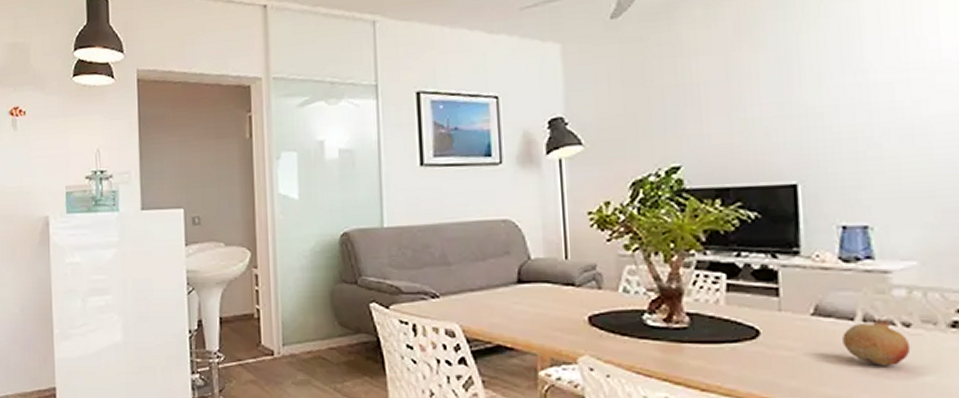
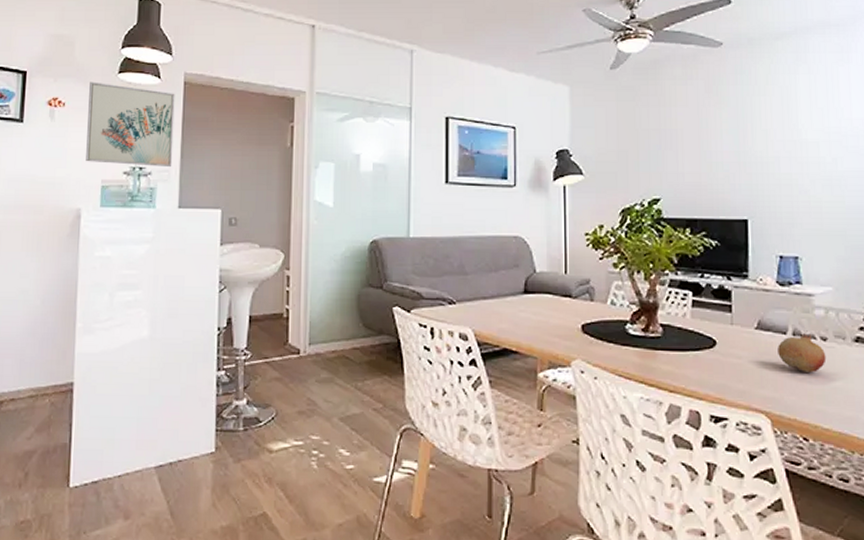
wall art: none [47,87,132,169] -> present [86,81,175,168]

